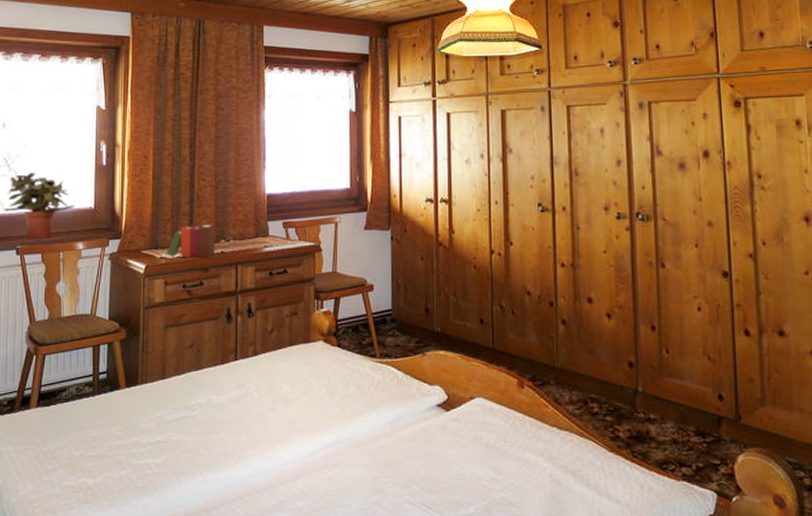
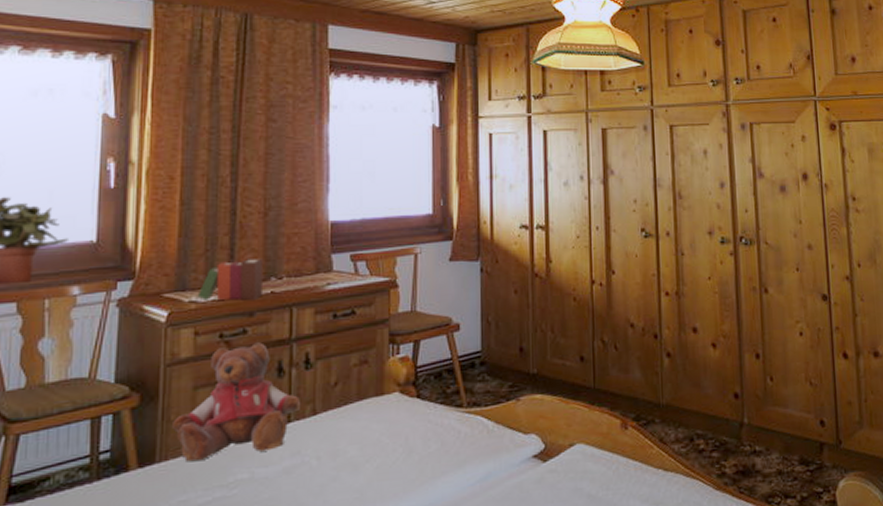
teddy bear: none [150,293,244,386] -> present [172,342,300,462]

